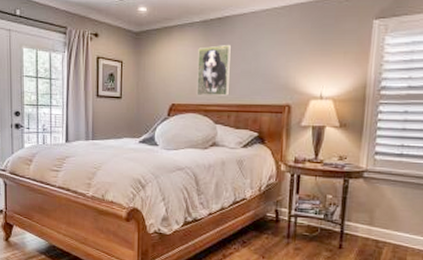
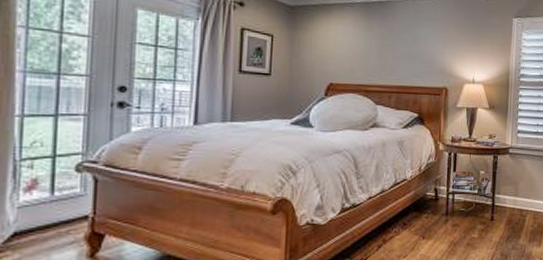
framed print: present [196,45,231,97] -> none [357,27,392,77]

